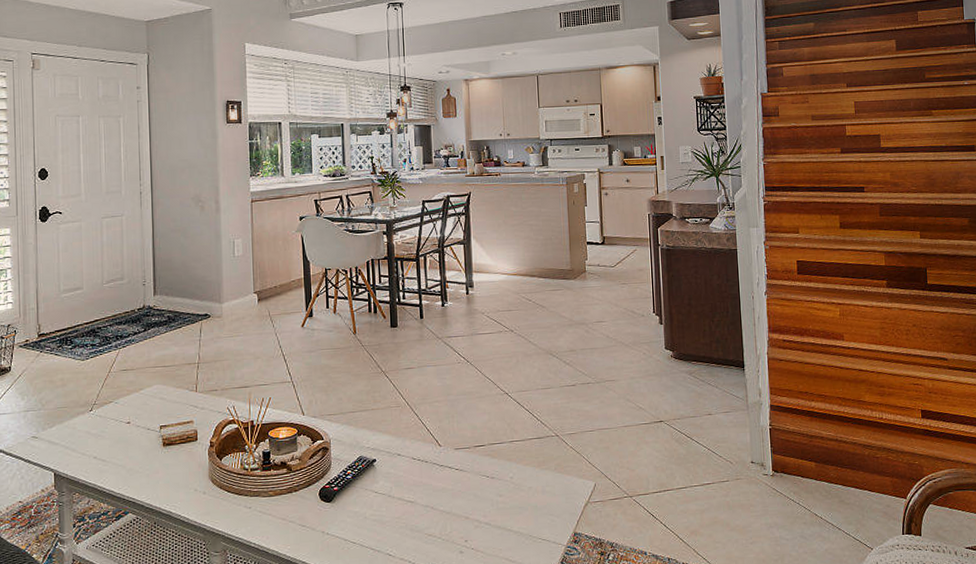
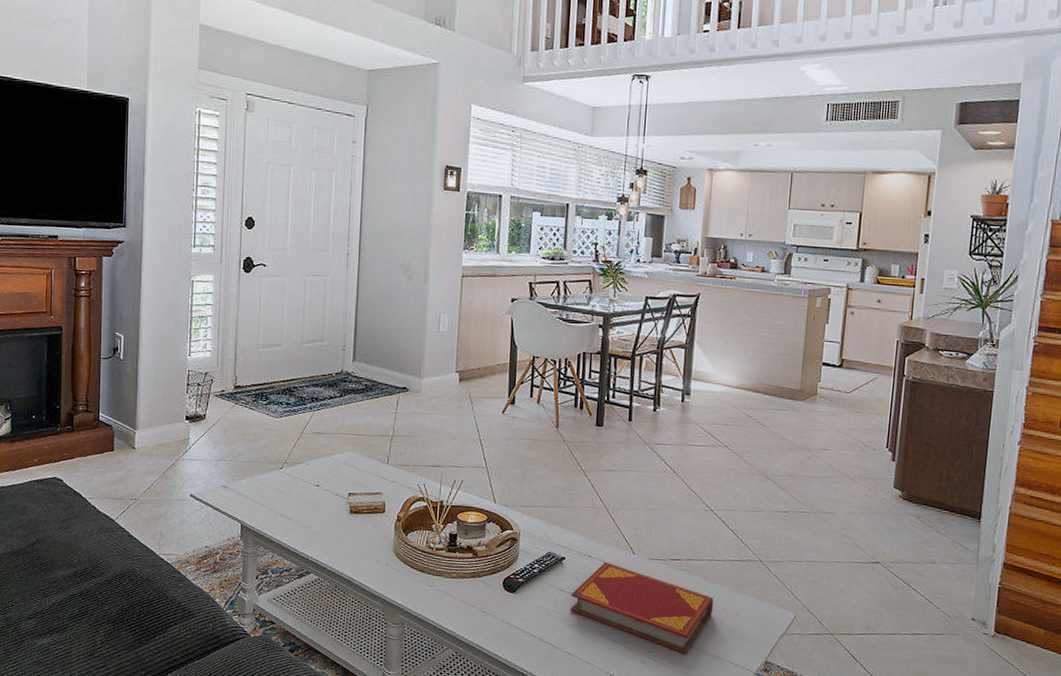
hardback book: none [385,458,520,538] -> present [569,562,714,654]

